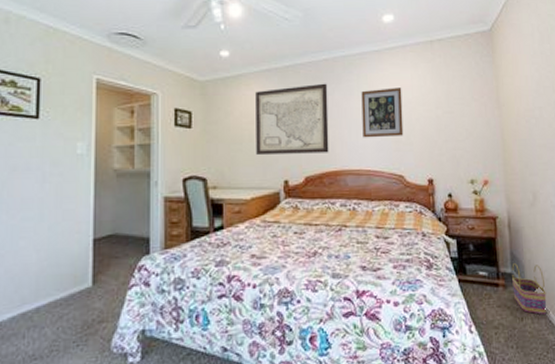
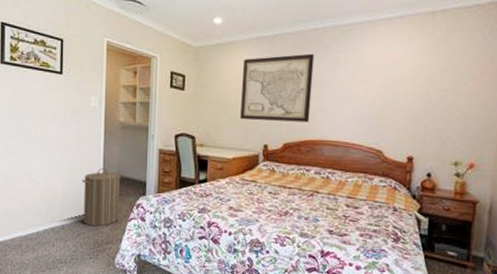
laundry hamper: none [64,227,117,303] -> present [82,168,121,227]
wall art: present [361,88,404,138] -> none [344,61,393,112]

